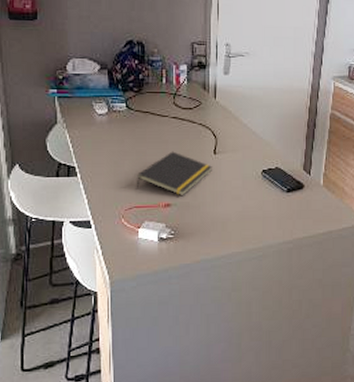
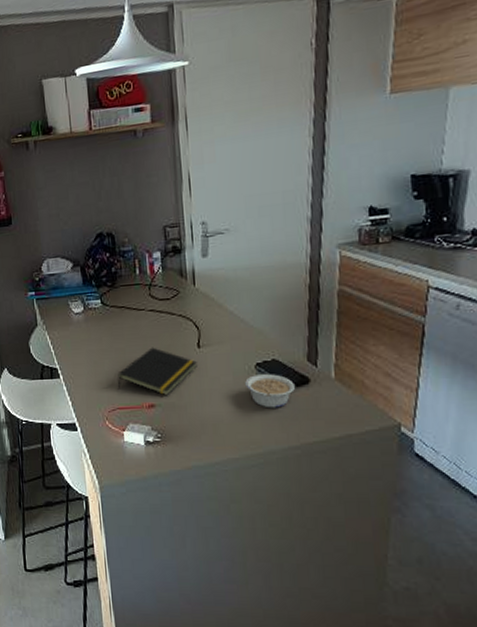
legume: none [252,179,292,209] -> present [245,373,295,408]

